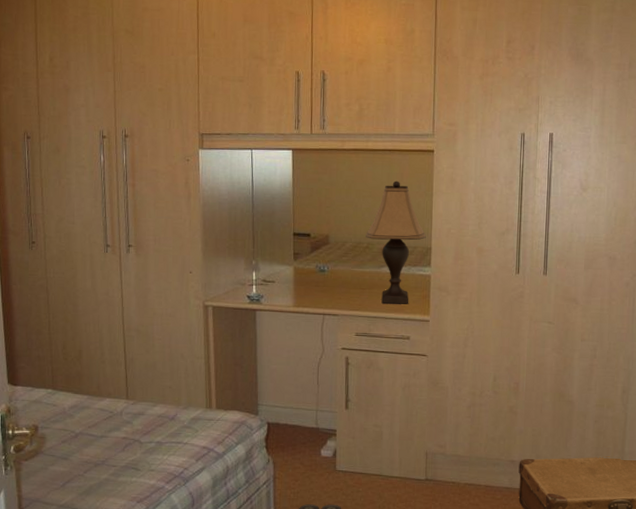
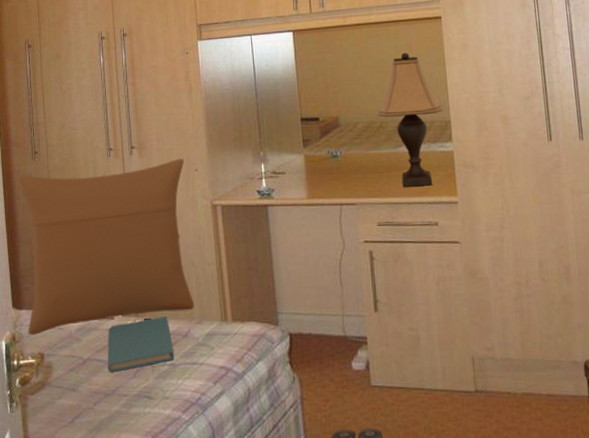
pillow: none [15,259,182,409] -> present [18,158,195,335]
book: none [98,400,161,446] -> present [107,315,175,372]

